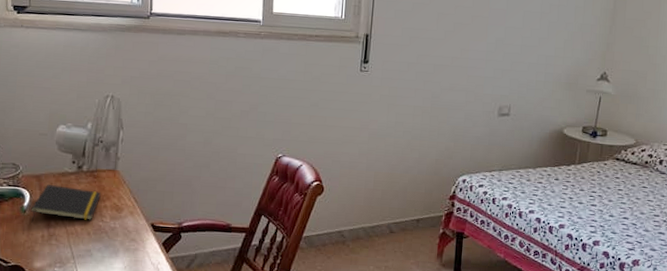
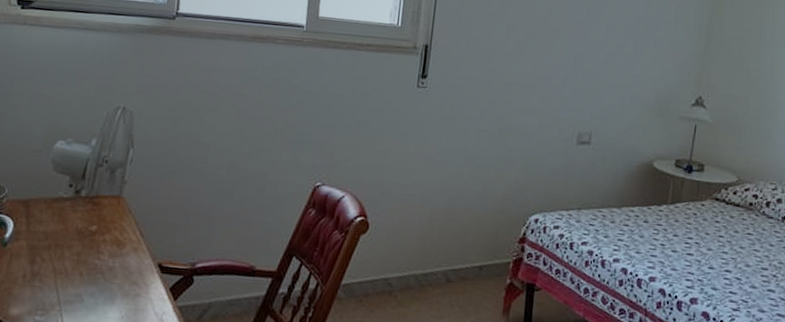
notepad: present [31,184,102,223] -> none [12,211,101,259]

